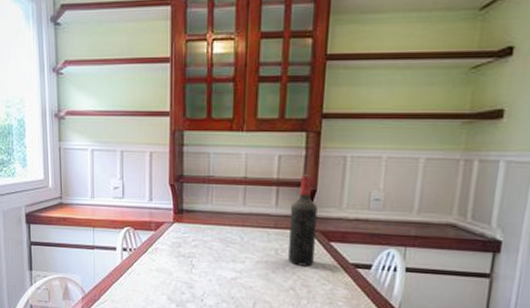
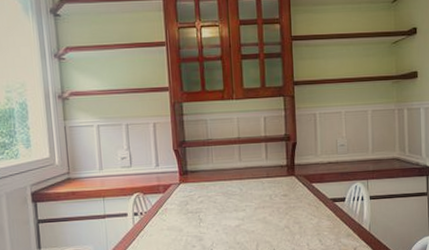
wine bottle: present [288,174,318,266] -> none [278,130,301,207]

